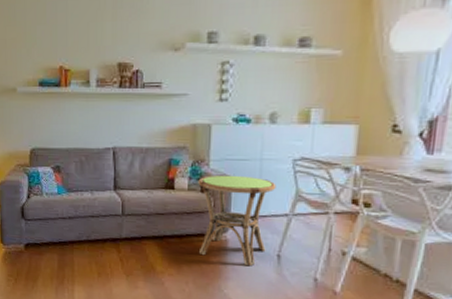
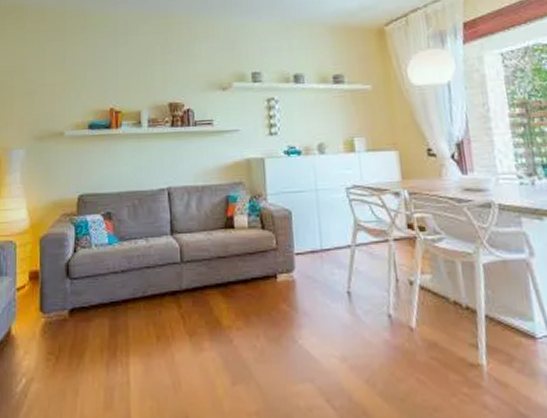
side table: present [198,174,277,265] -> none [258,208,335,307]

